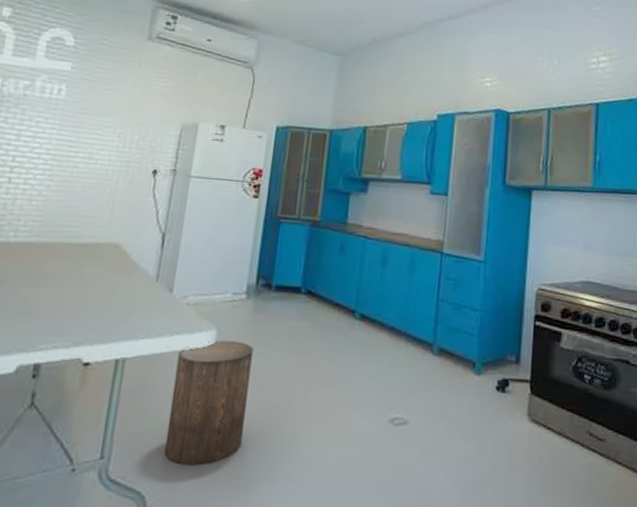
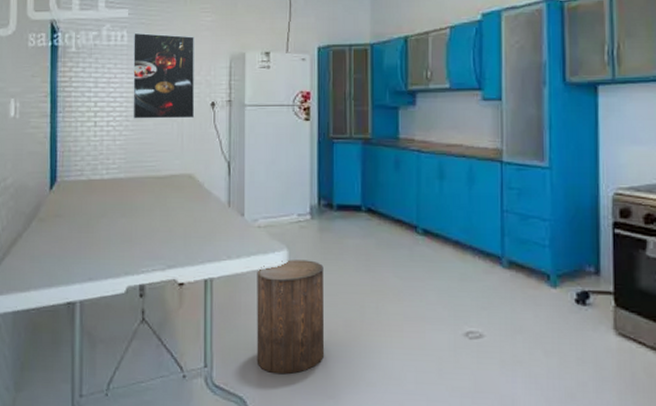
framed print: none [57,87,144,185] -> present [133,32,195,119]

